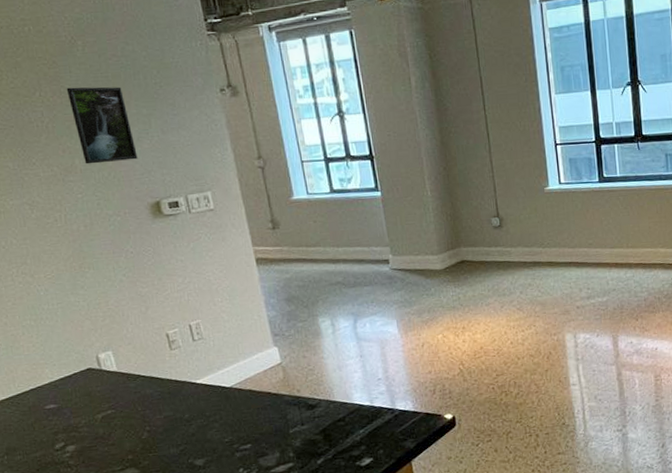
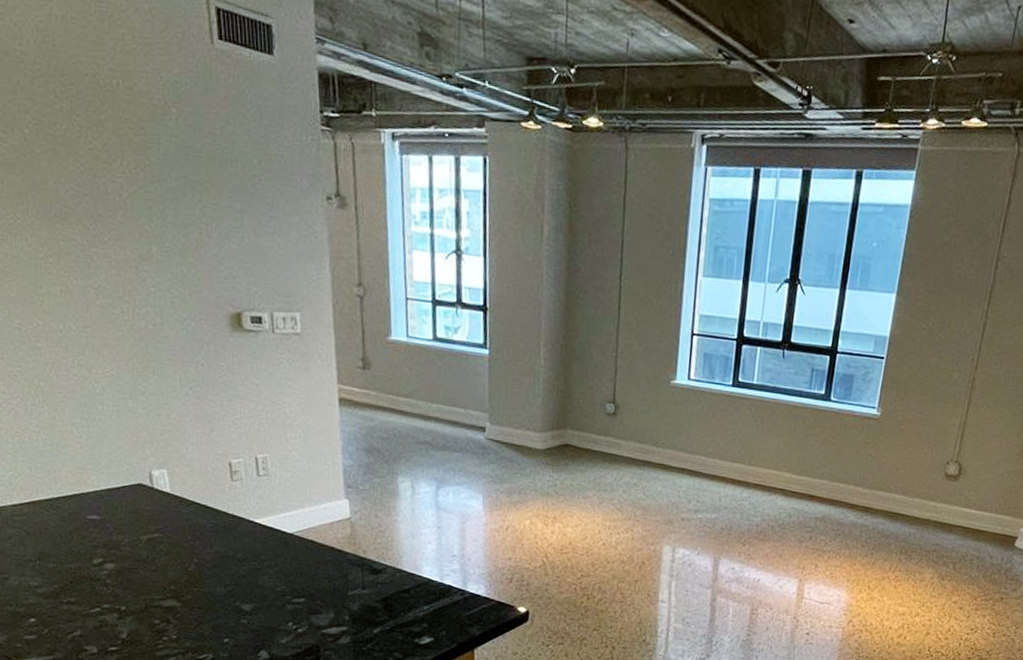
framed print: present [66,86,138,164] -> none [152,161,223,260]

